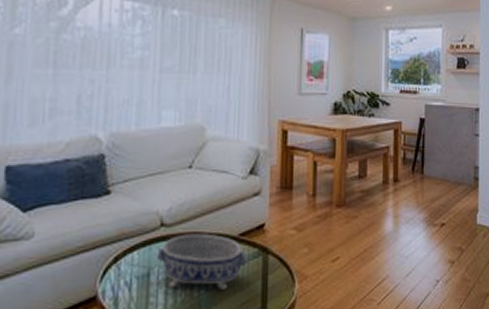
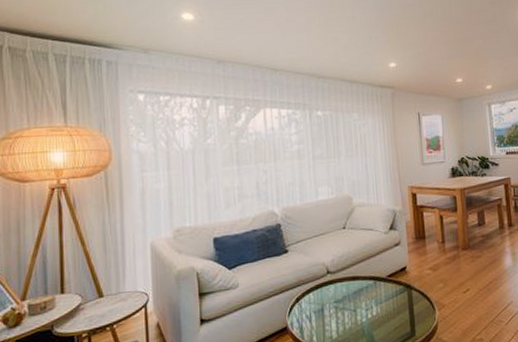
decorative bowl: present [156,233,248,290] -> none [327,277,396,318]

